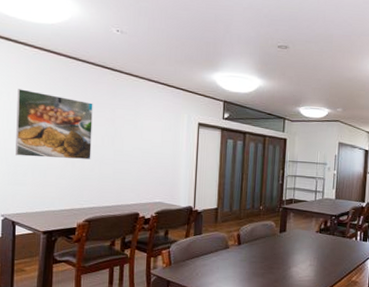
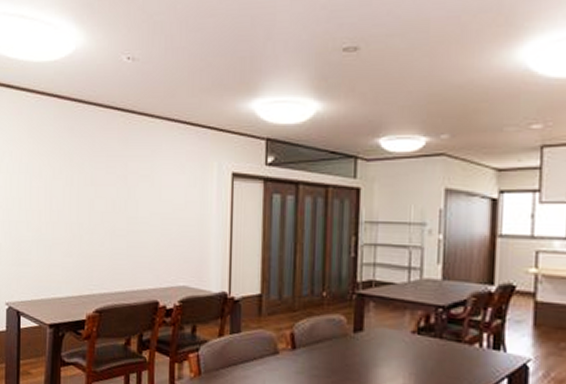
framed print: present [15,89,93,160] -> none [19,146,102,231]

